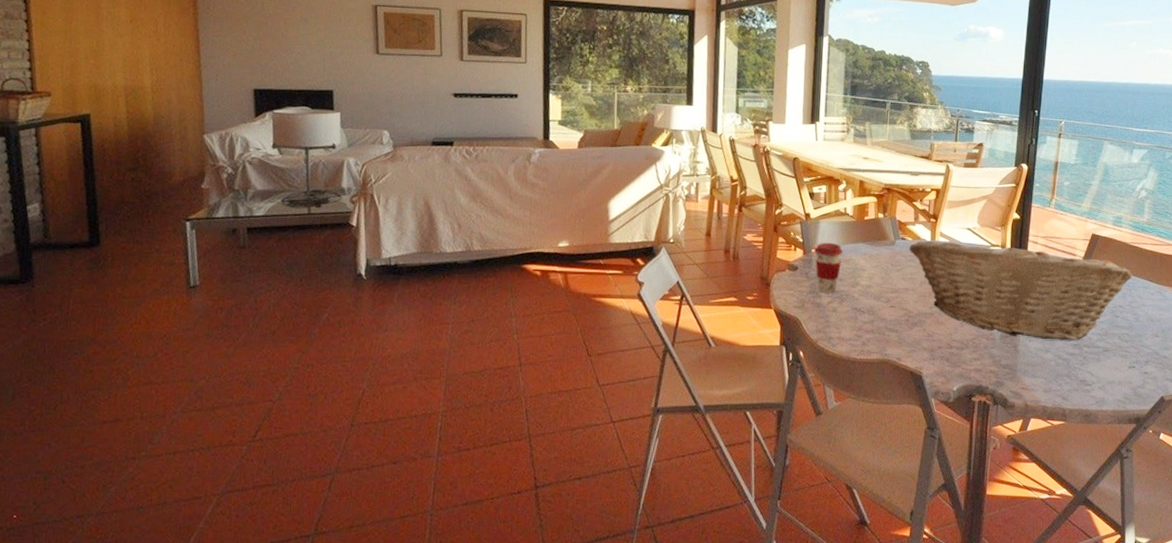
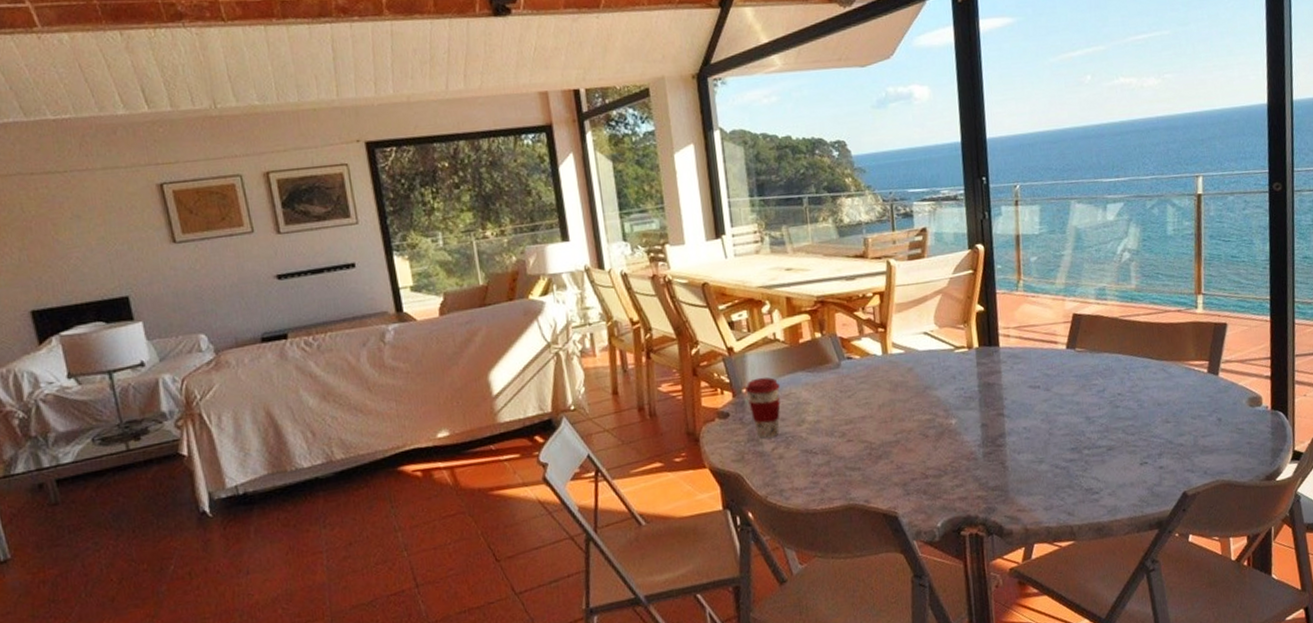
fruit basket: present [909,238,1132,341] -> none [858,335,1128,452]

